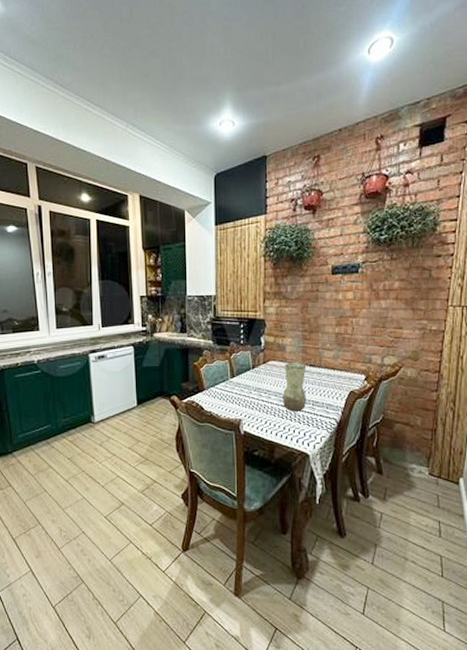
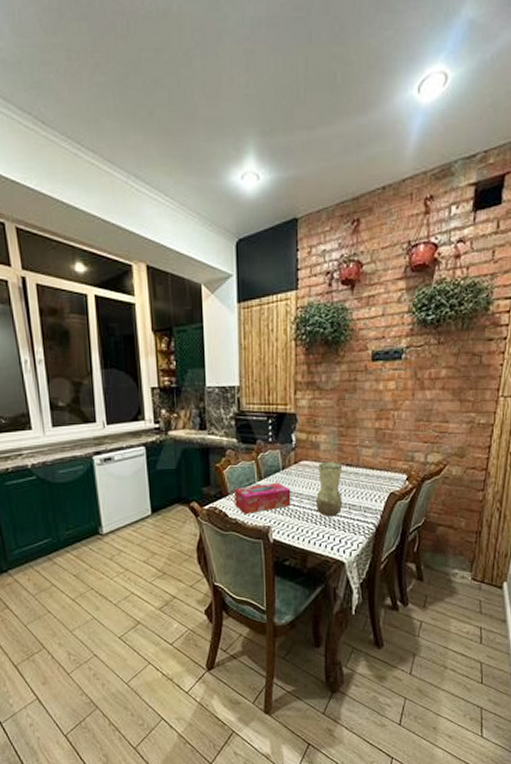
tissue box: none [210,380,260,407] -> present [234,482,291,514]

